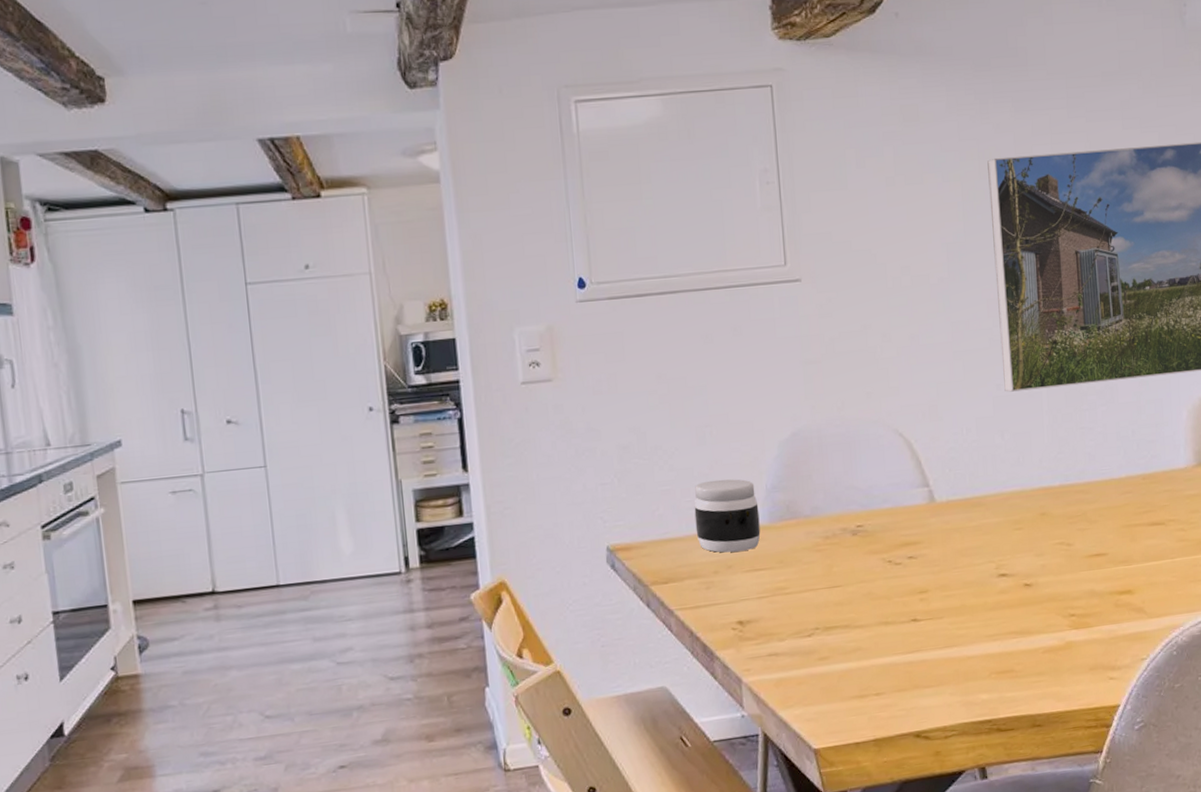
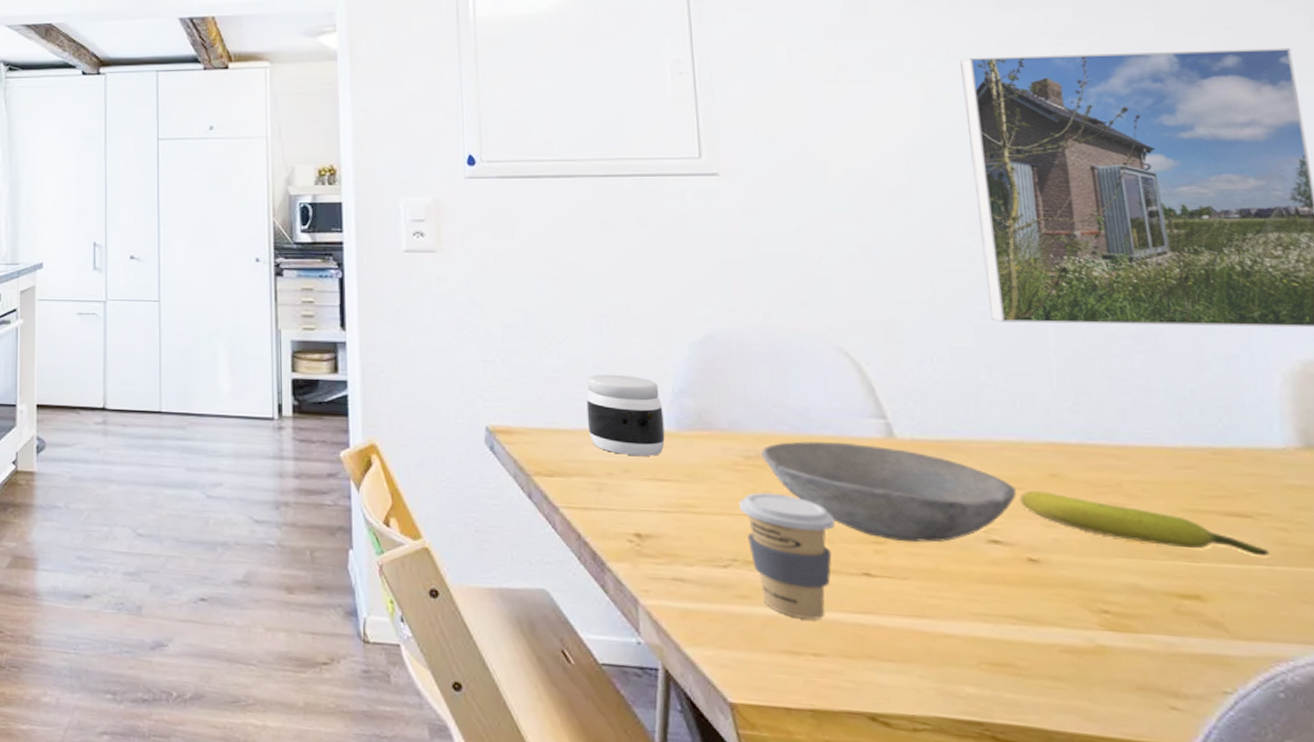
coffee cup: none [820,565,892,667] -> present [739,492,836,619]
bowl: none [836,511,1018,588] -> present [760,441,1016,543]
banana: none [1020,528,1174,557] -> present [1019,491,1270,557]

